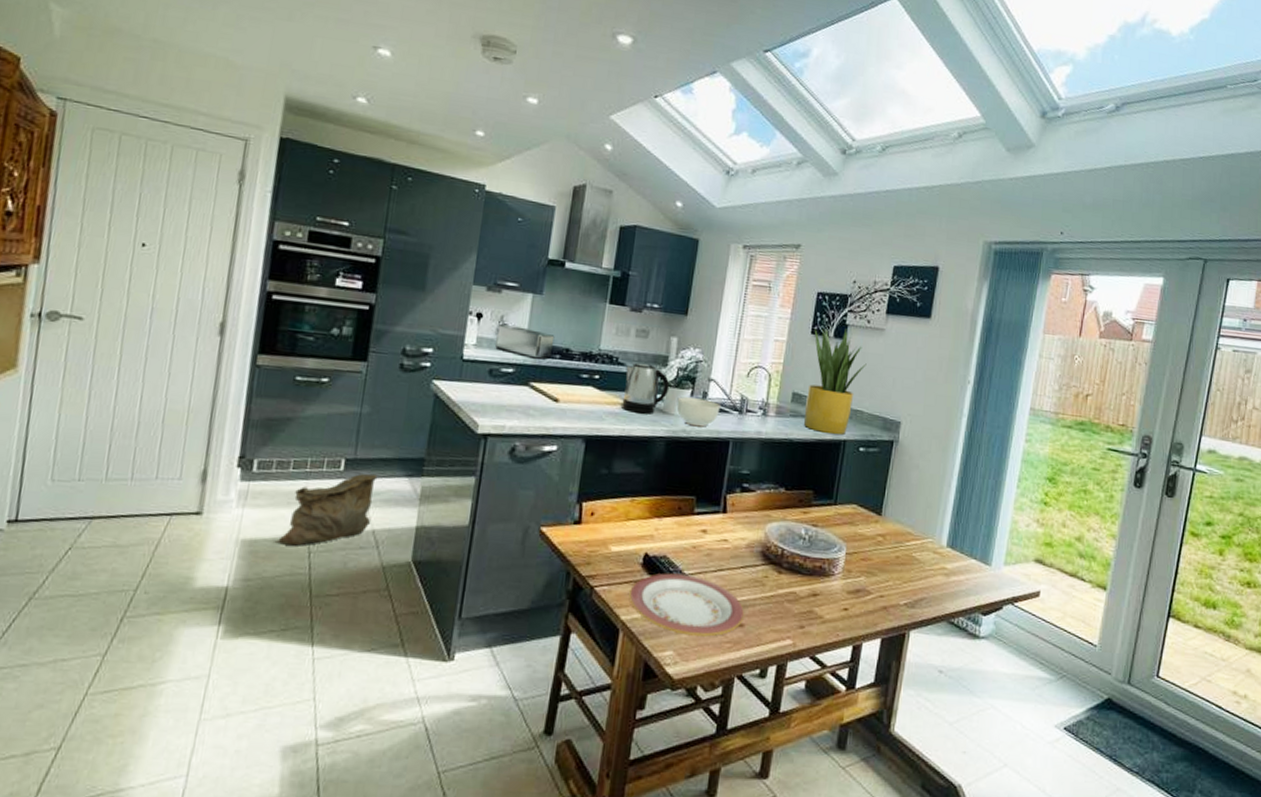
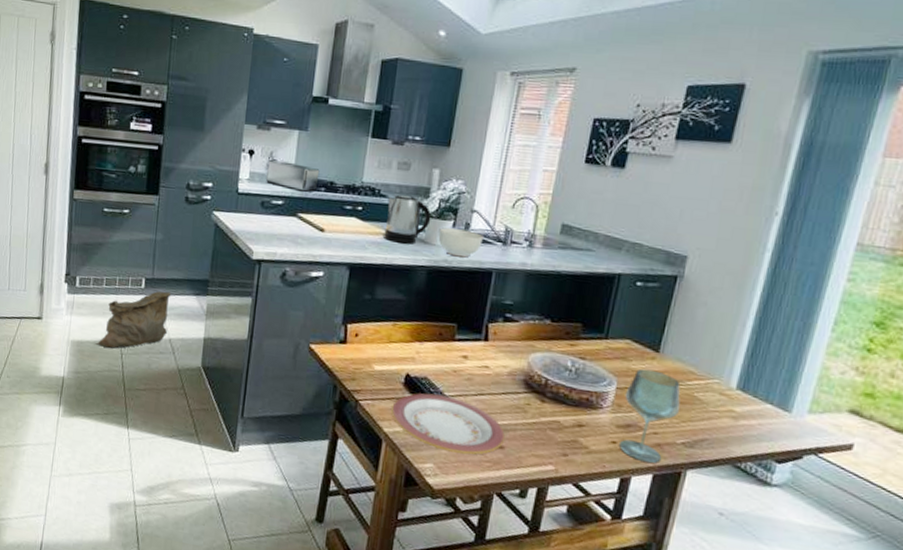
planter: present [804,328,867,436] -> none [574,156,649,269]
wine glass: none [851,532,902,628] -> present [619,368,681,464]

